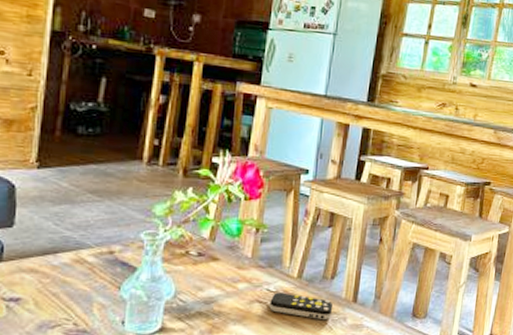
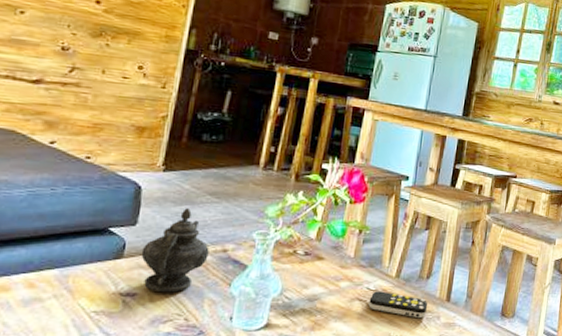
teapot: none [21,208,94,297] -> present [141,208,209,293]

